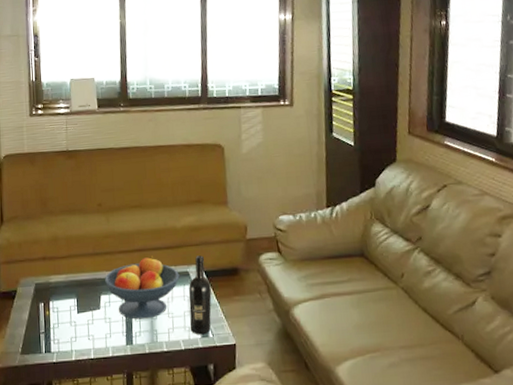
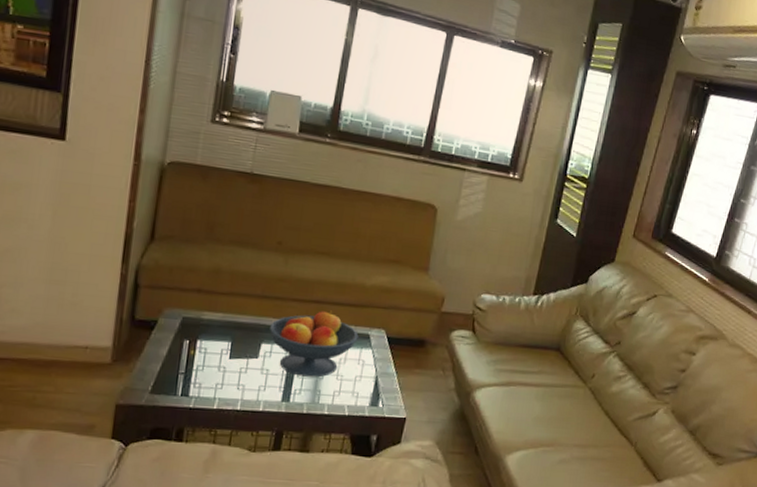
wine bottle: present [188,255,212,335] -> none [358,319,392,403]

